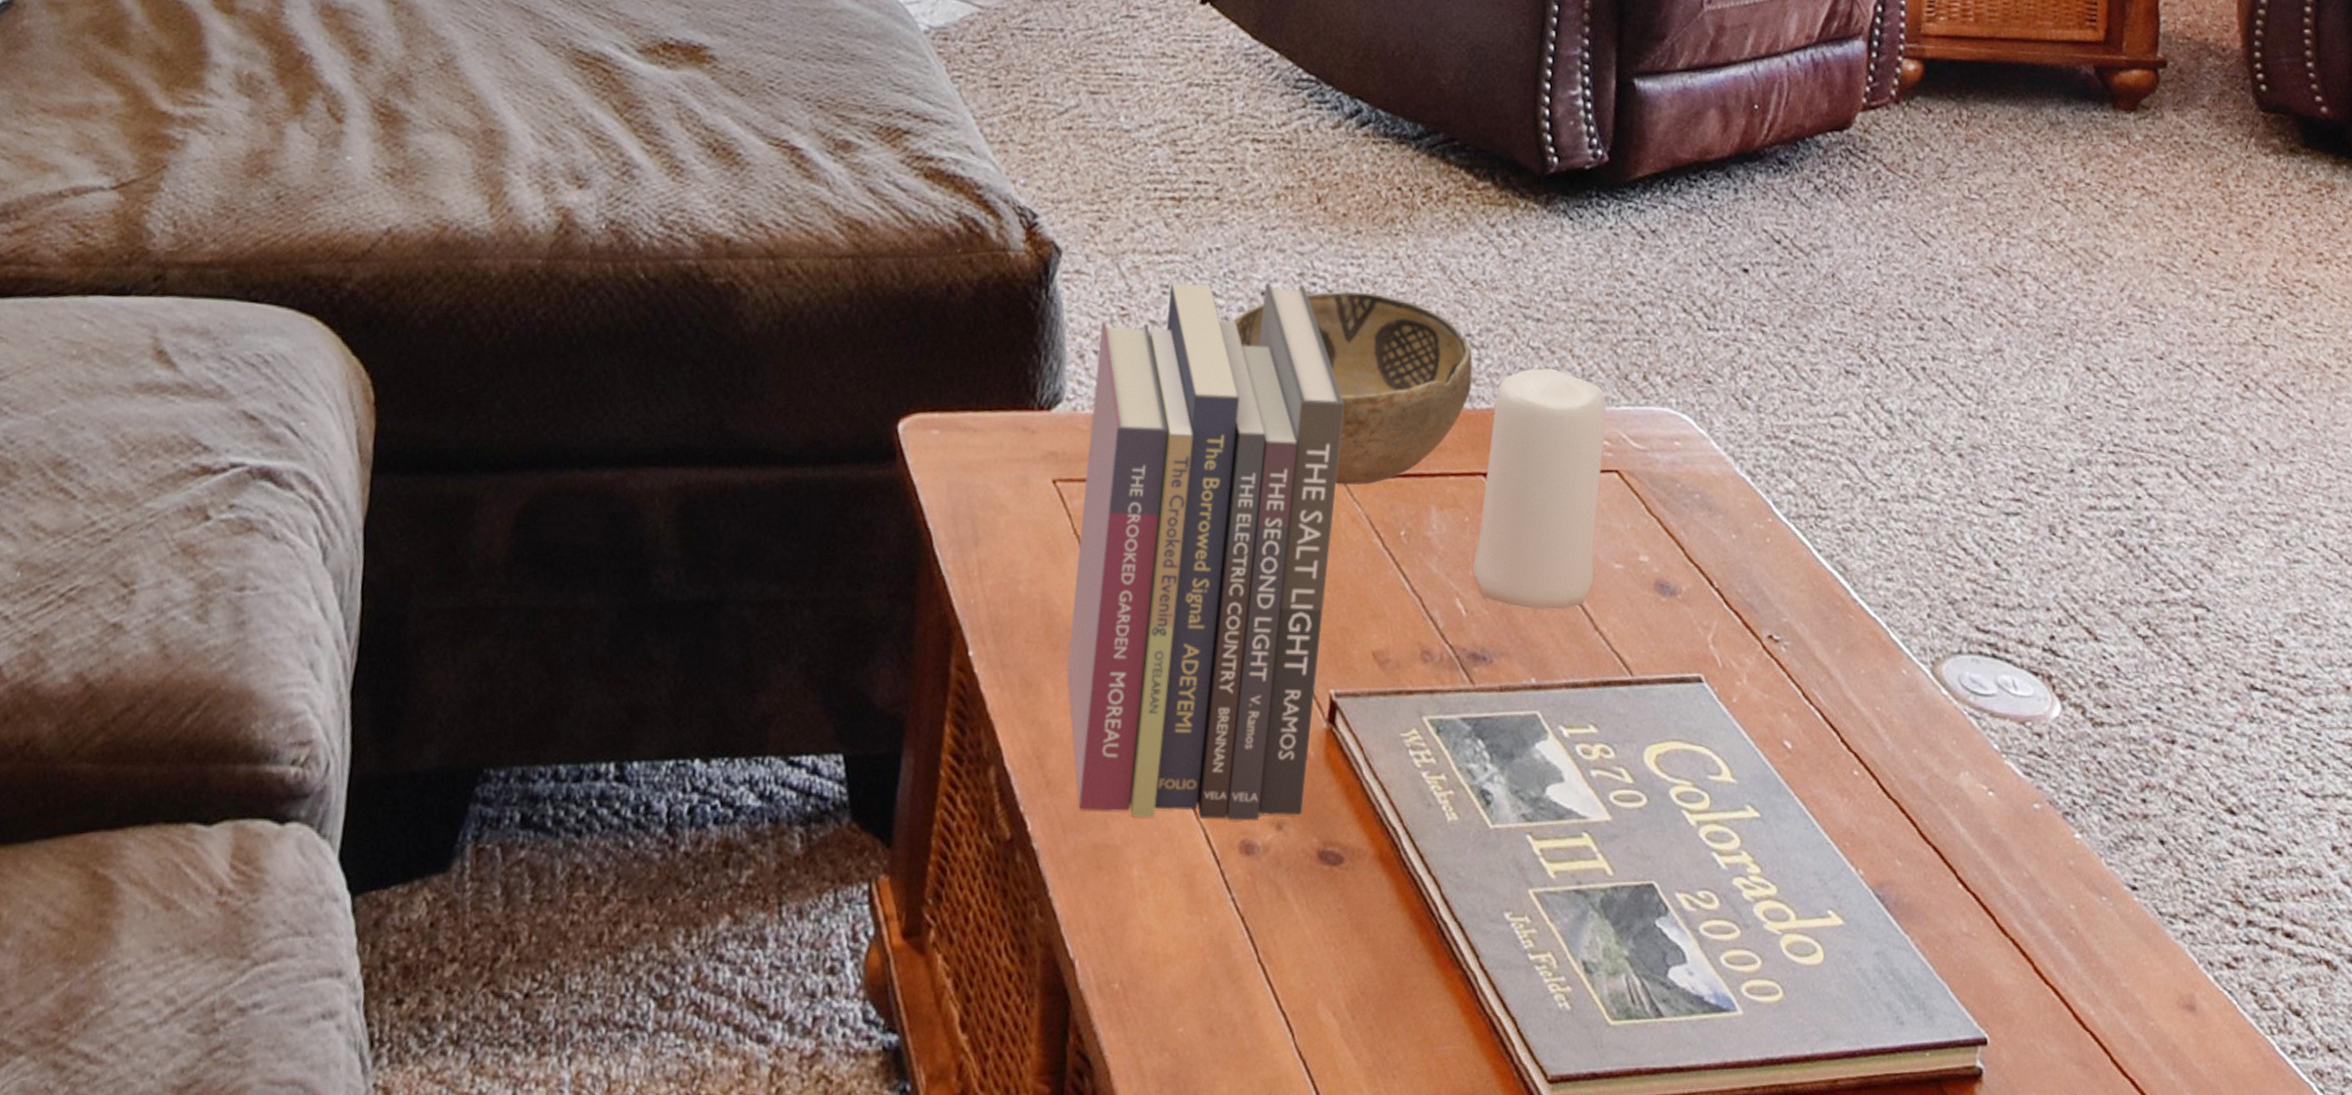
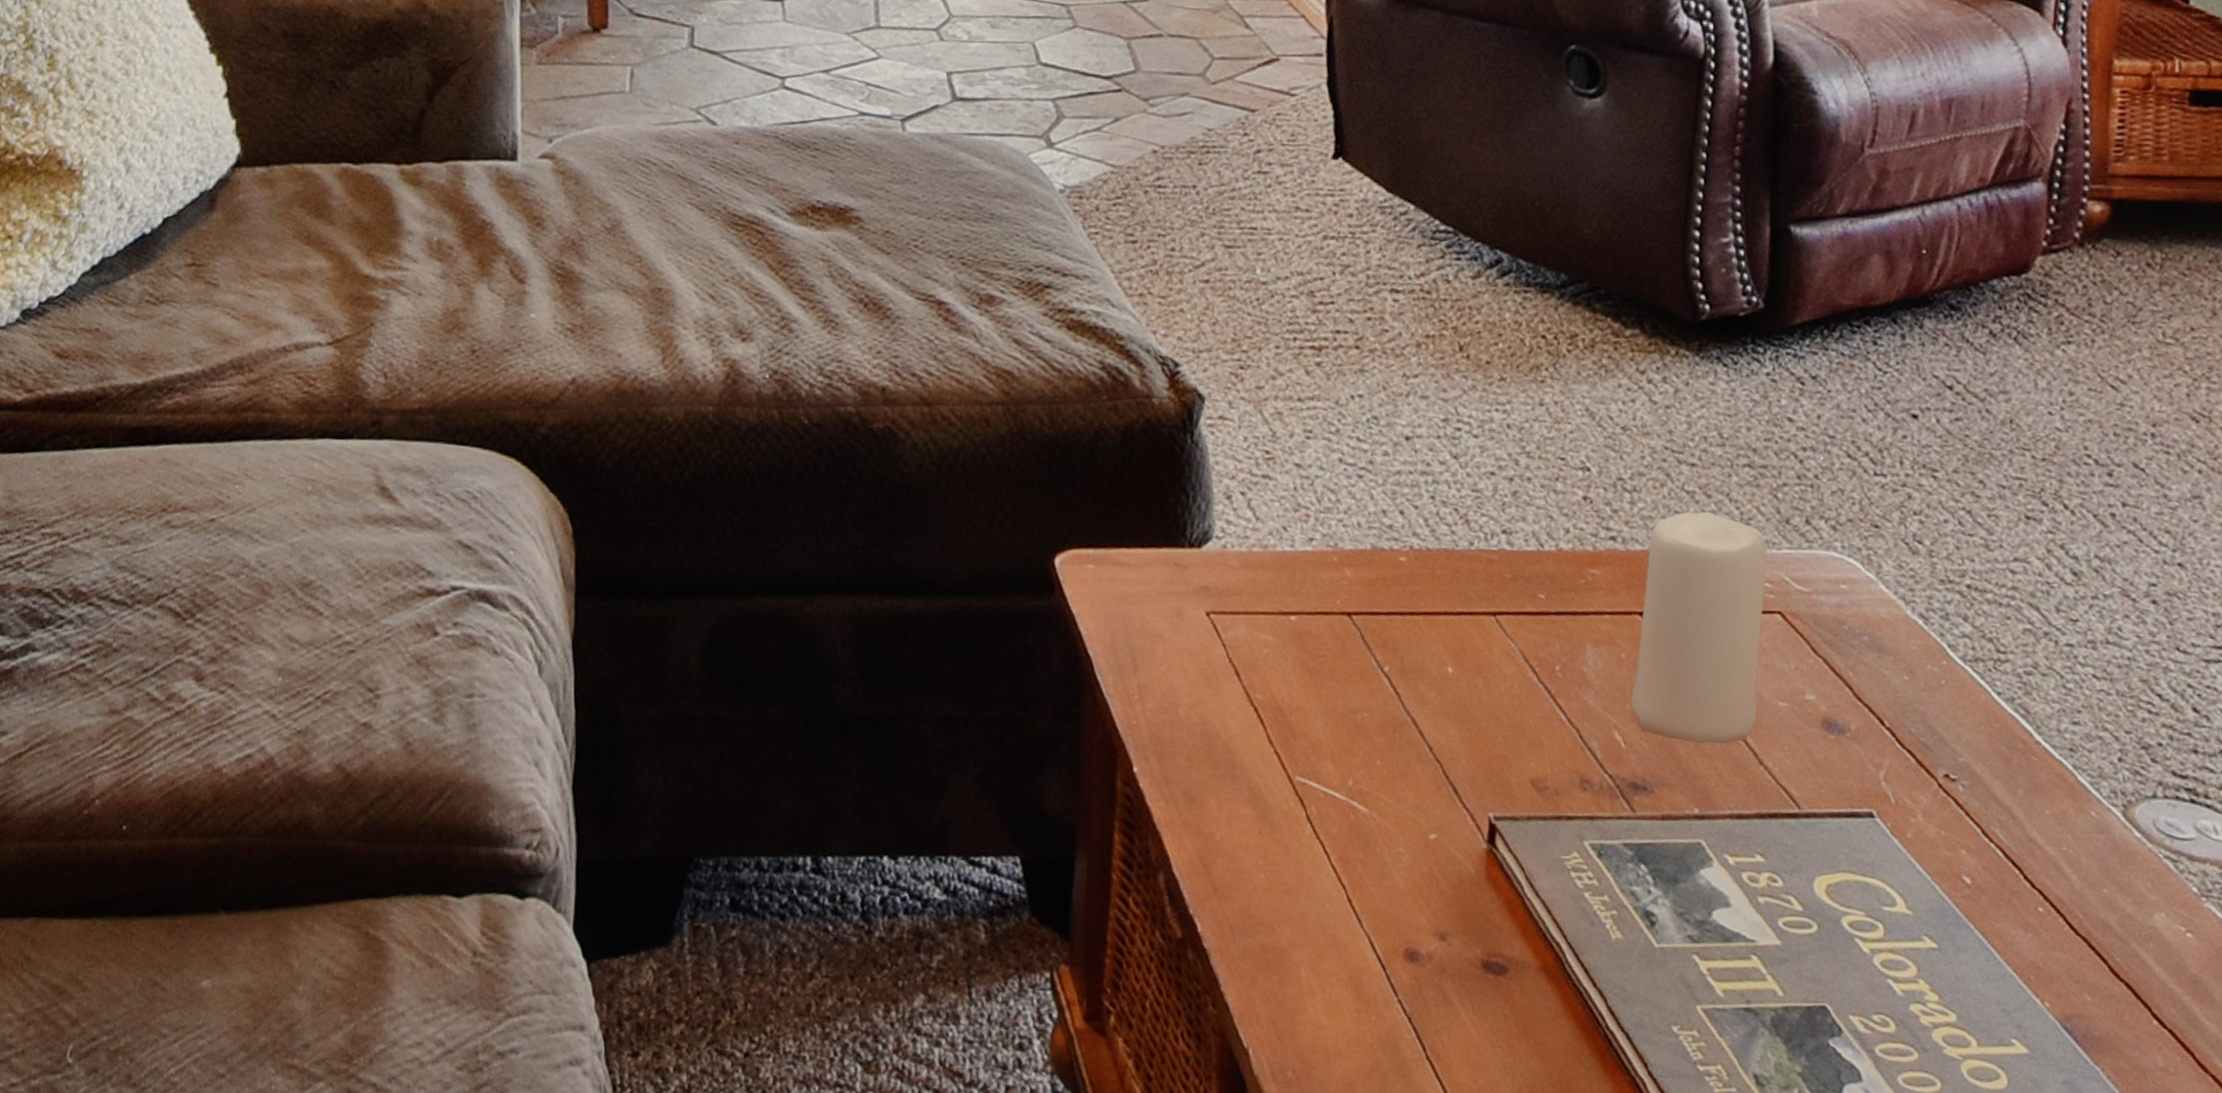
books: present [1066,282,1345,820] -> none [1228,427,1495,931]
decorative bowl: present [1233,291,1473,486] -> none [1378,436,1626,622]

